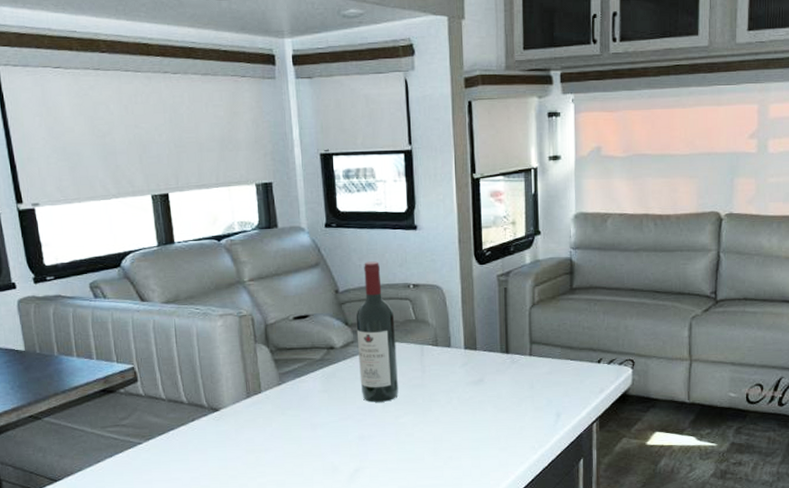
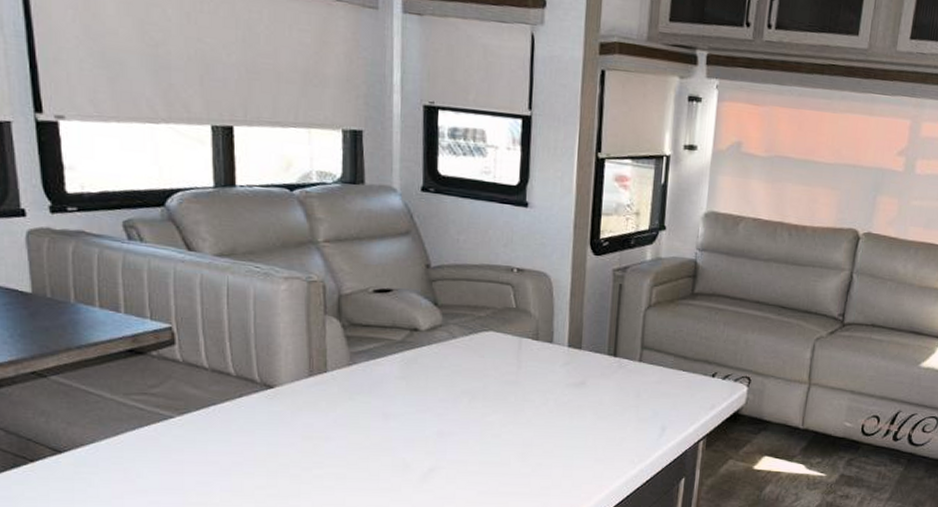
wine bottle: present [356,261,399,402] -> none [445,236,493,397]

